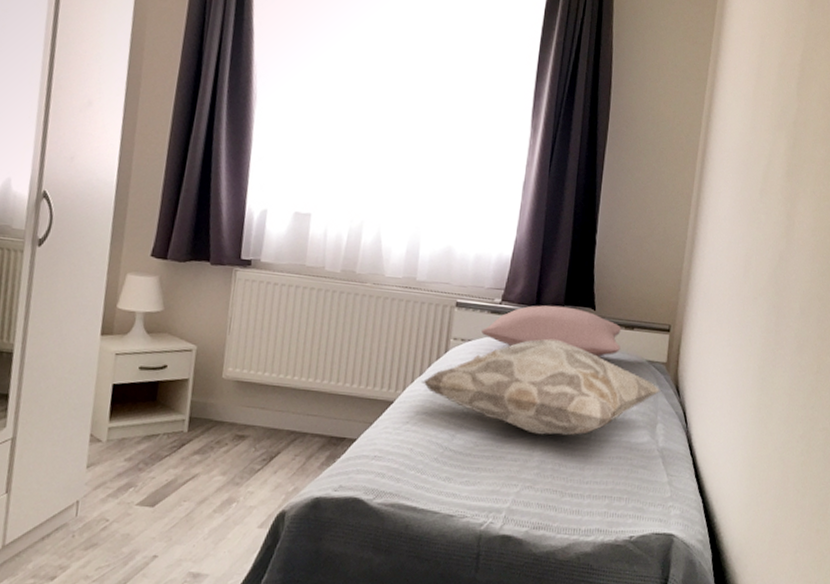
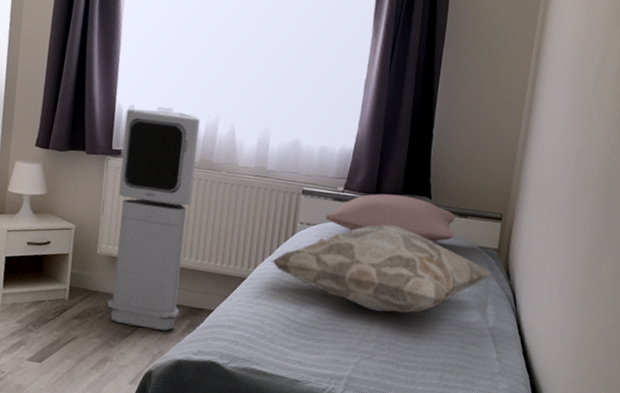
air purifier: none [233,213,342,464] -> present [107,108,200,331]

